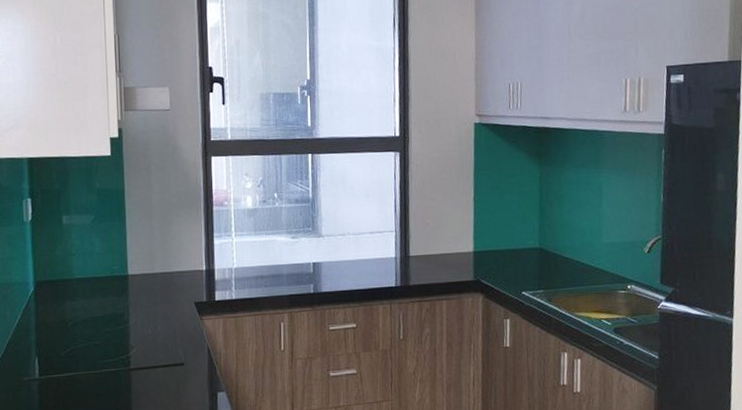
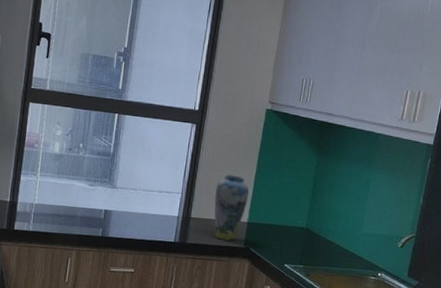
vase: none [432,201,470,276] -> present [214,174,250,241]

